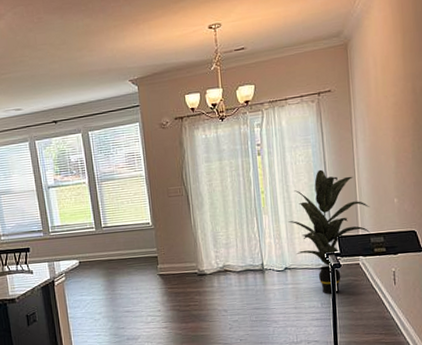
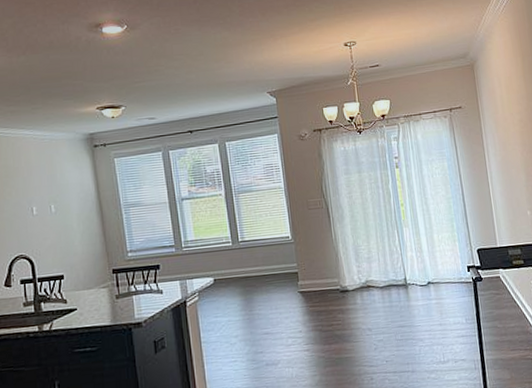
indoor plant: present [288,169,372,294] -> none [428,182,510,309]

